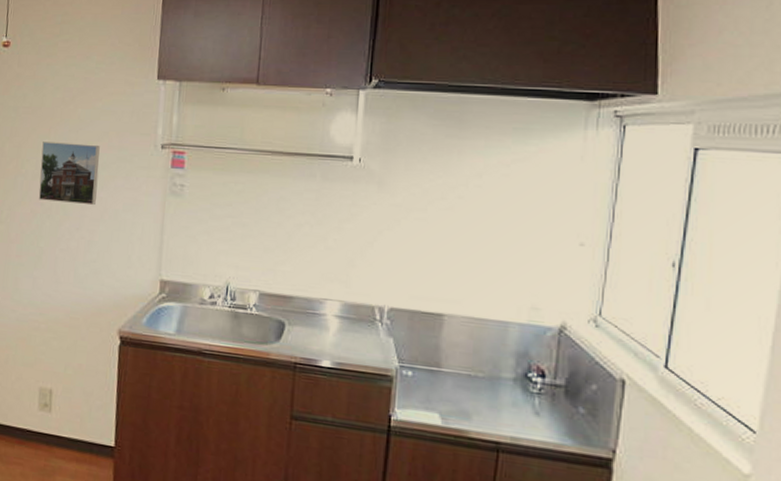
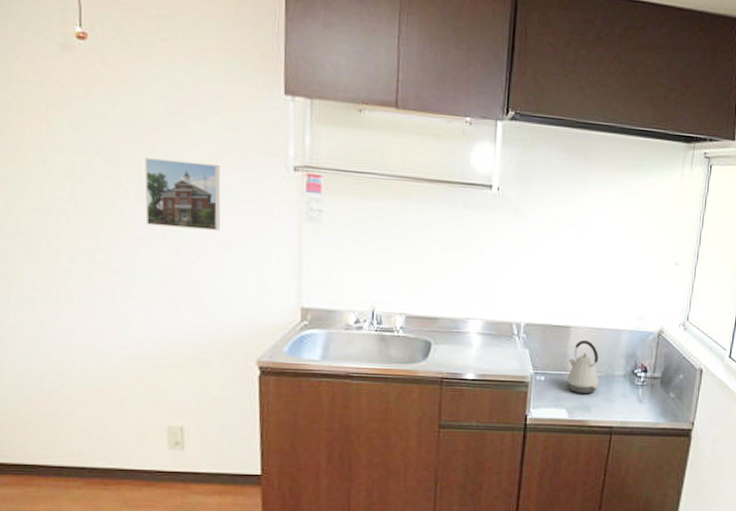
kettle: none [439,332,481,397] -> present [566,340,599,393]

